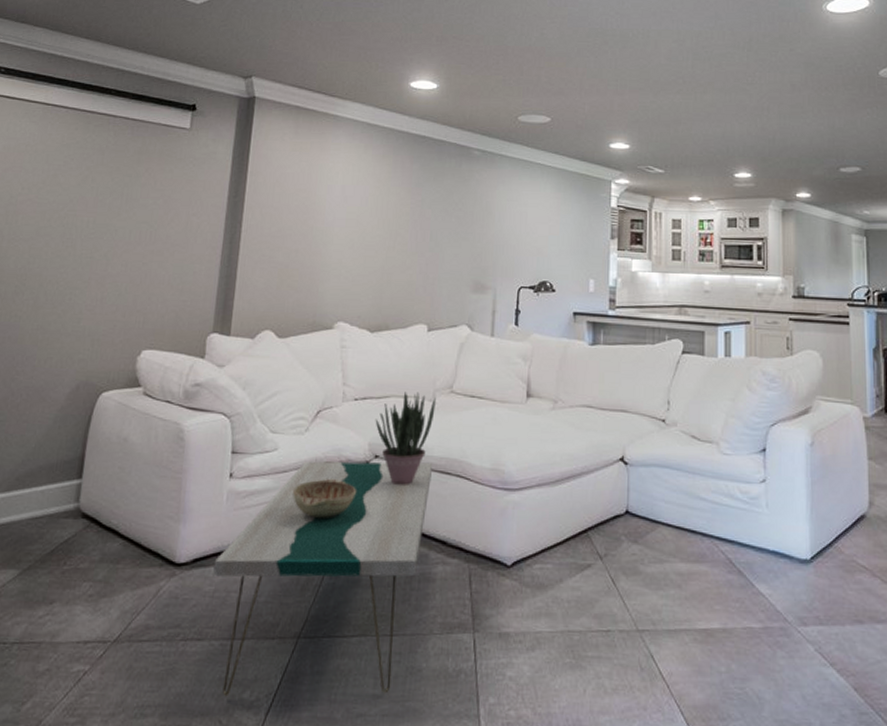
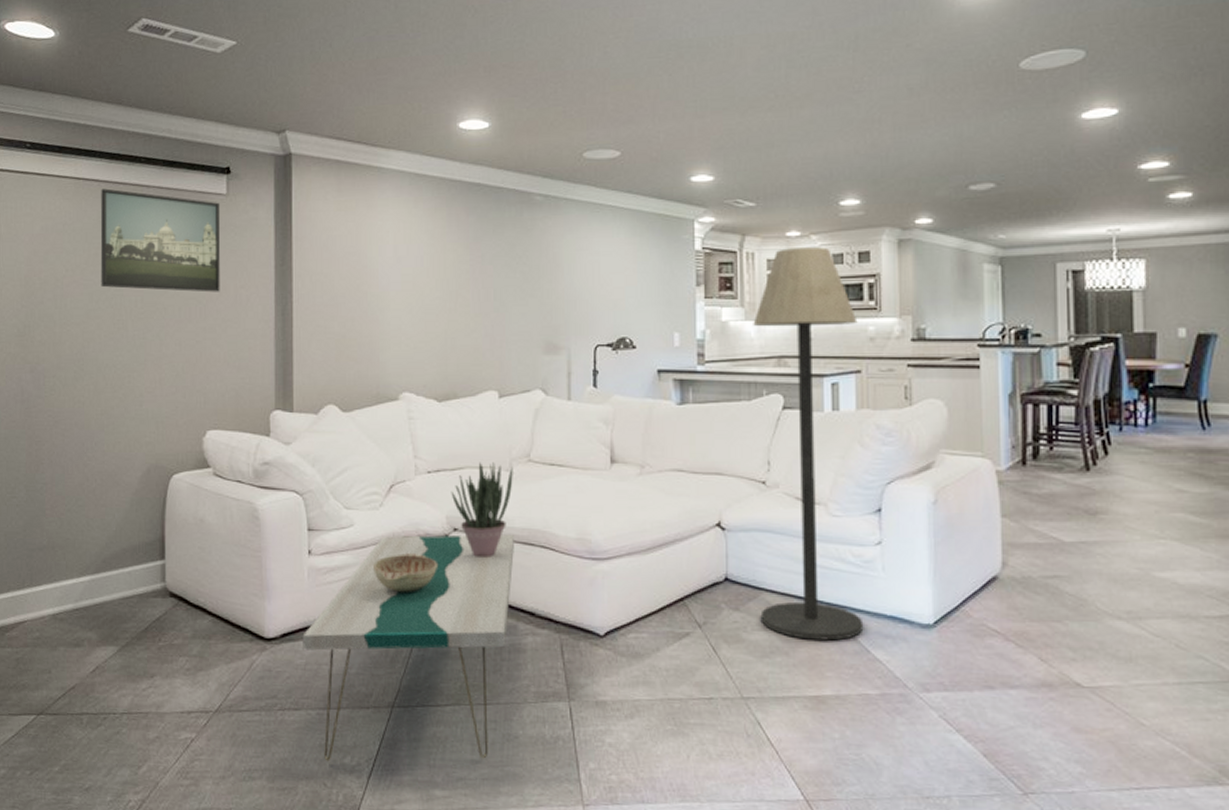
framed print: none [55,115,183,218] -> present [100,188,221,292]
floor lamp: none [658,211,749,575] -> present [753,247,864,641]

